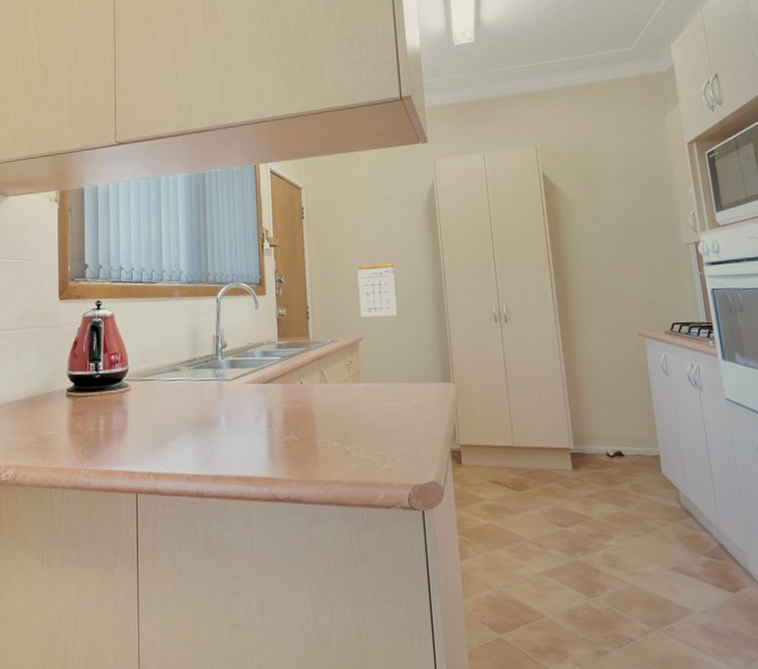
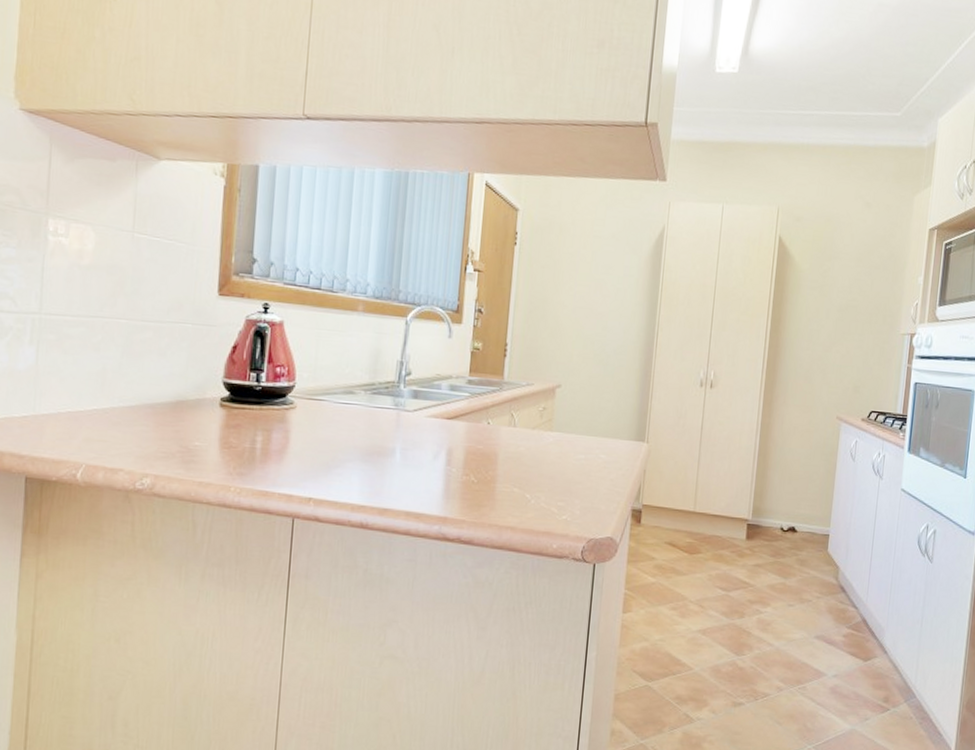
calendar: present [357,264,397,318] -> none [562,307,606,367]

